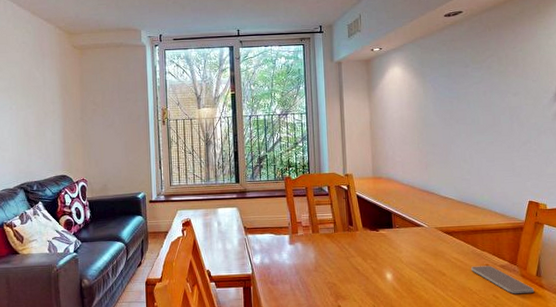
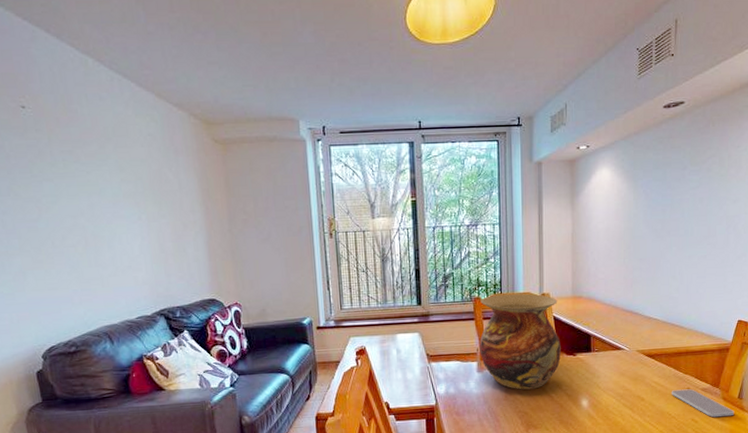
vase: none [291,173,365,262] -> present [479,293,561,390]

